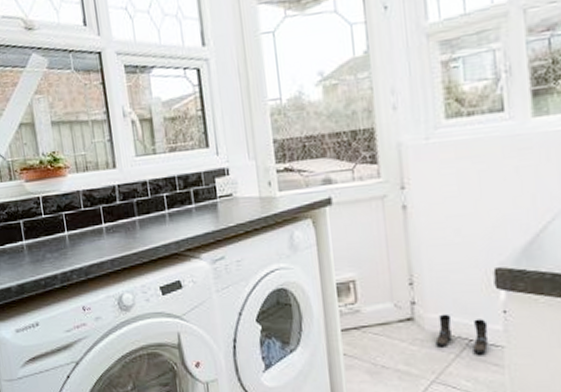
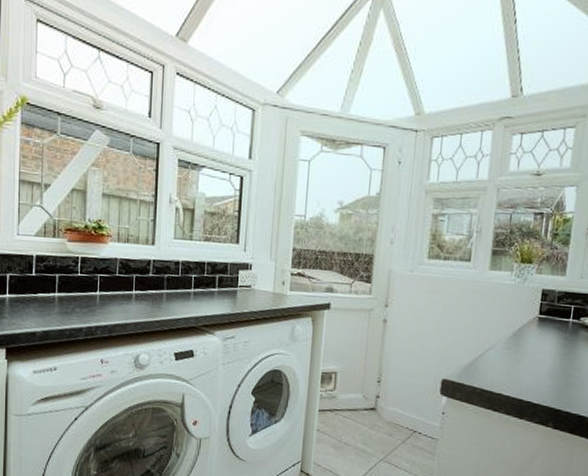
boots: present [435,314,488,353] -> none [389,408,430,442]

